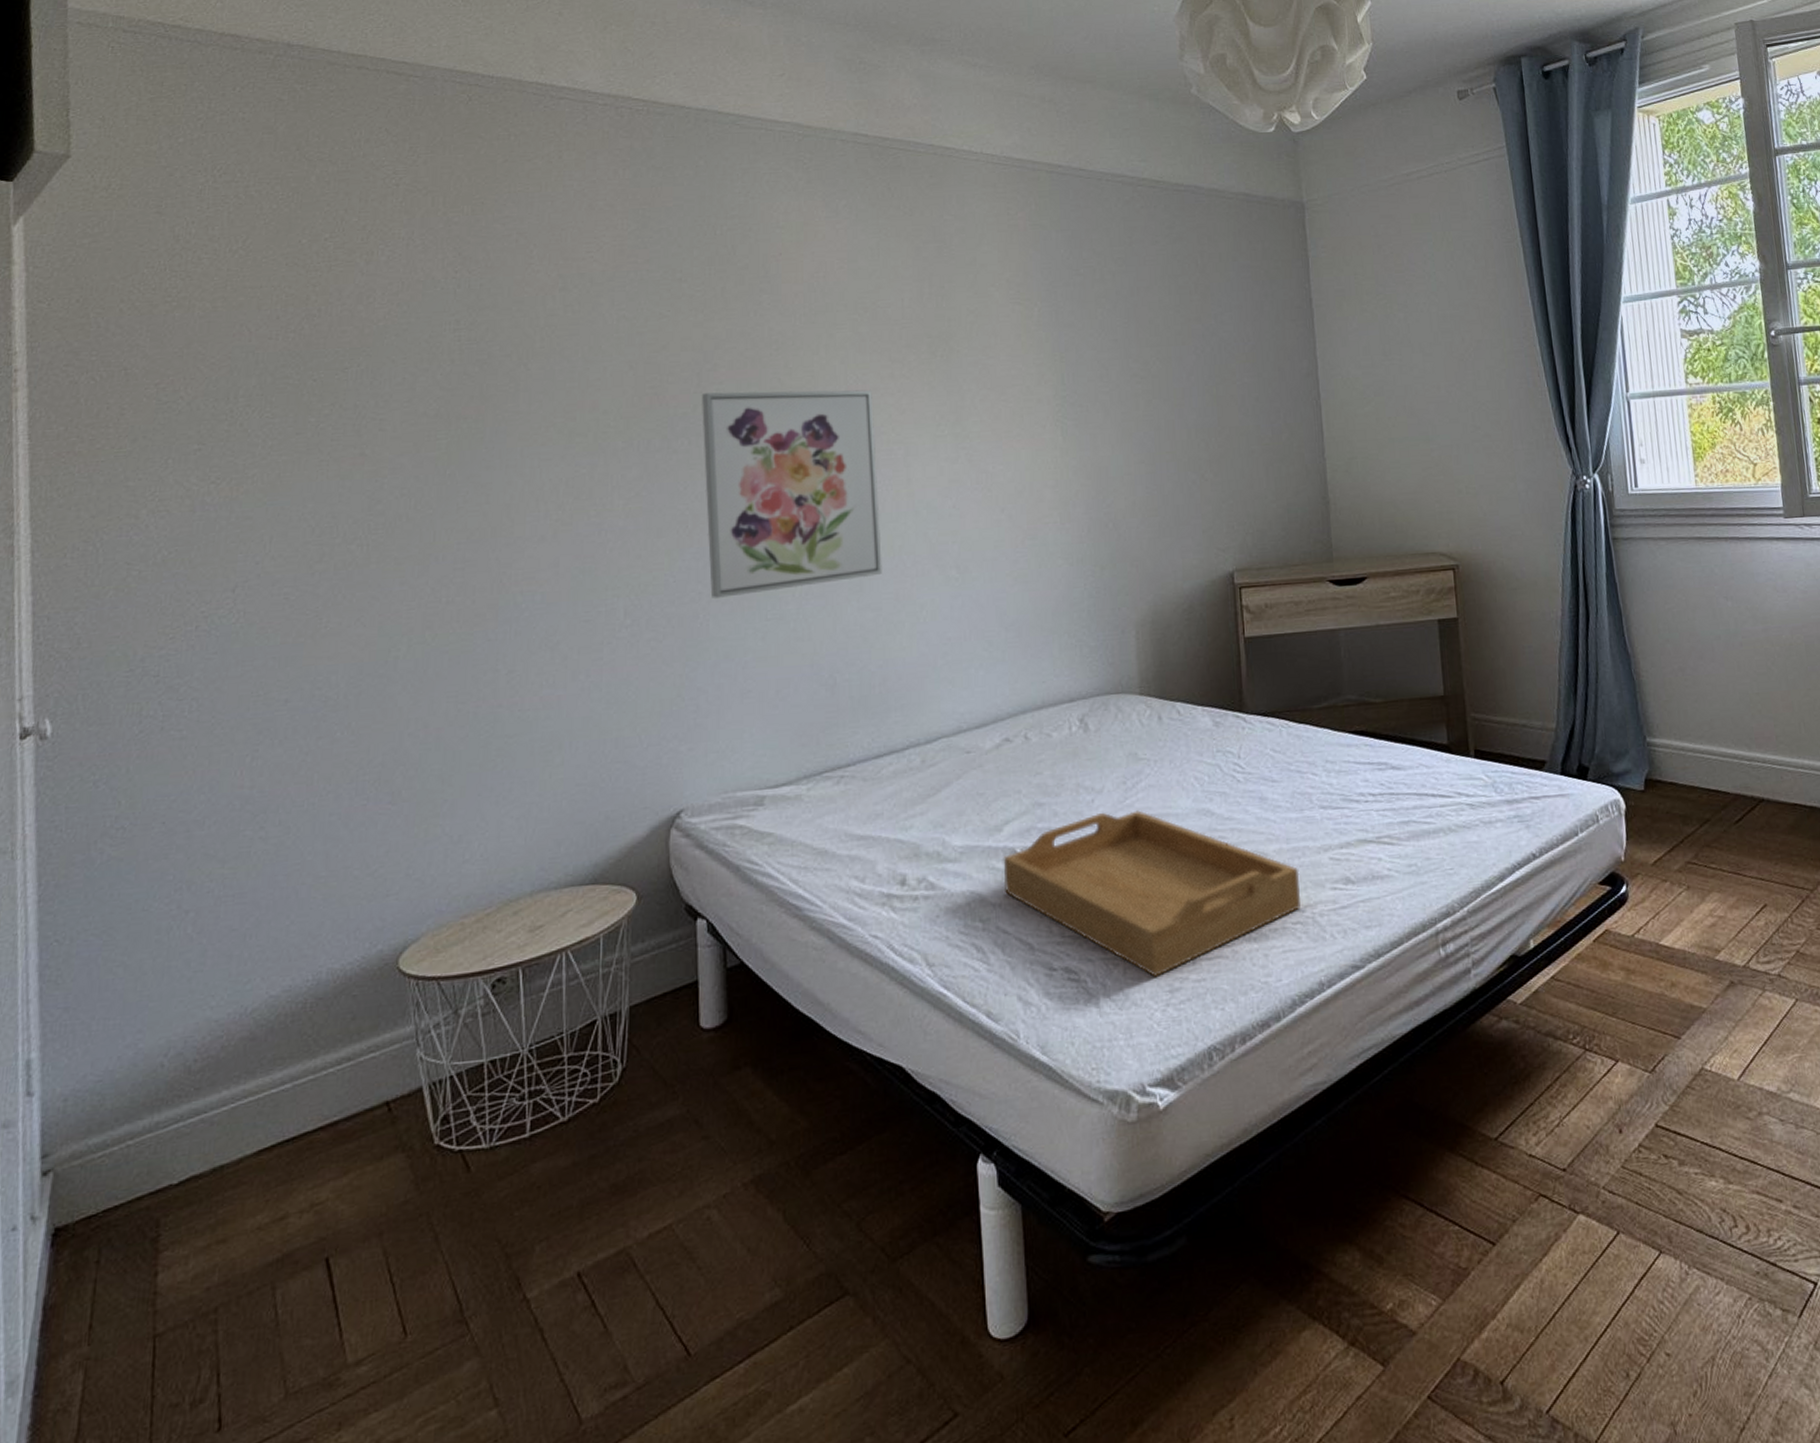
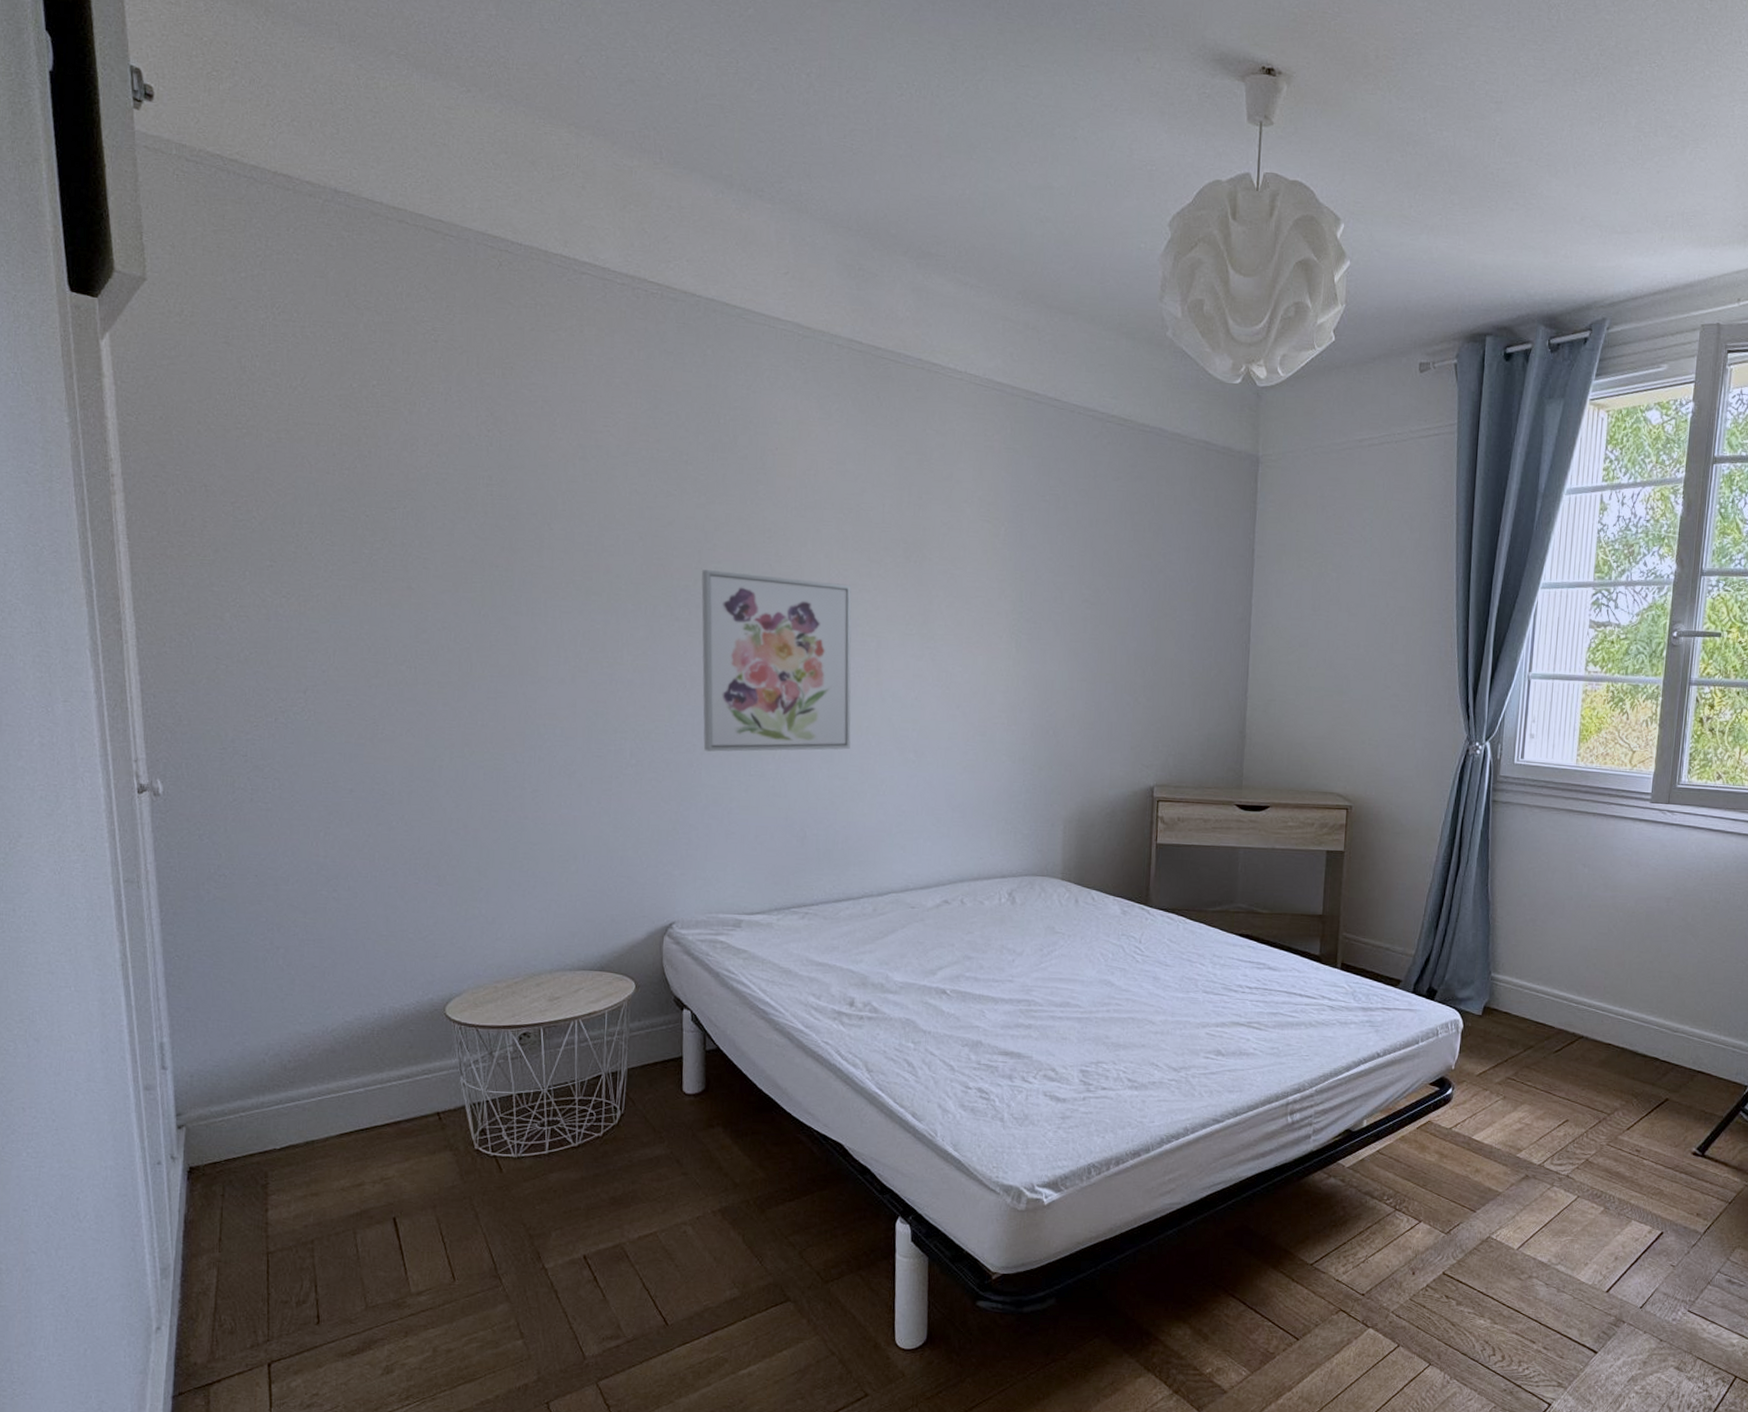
serving tray: present [1003,810,1300,977] -> none [933,971,1180,1105]

